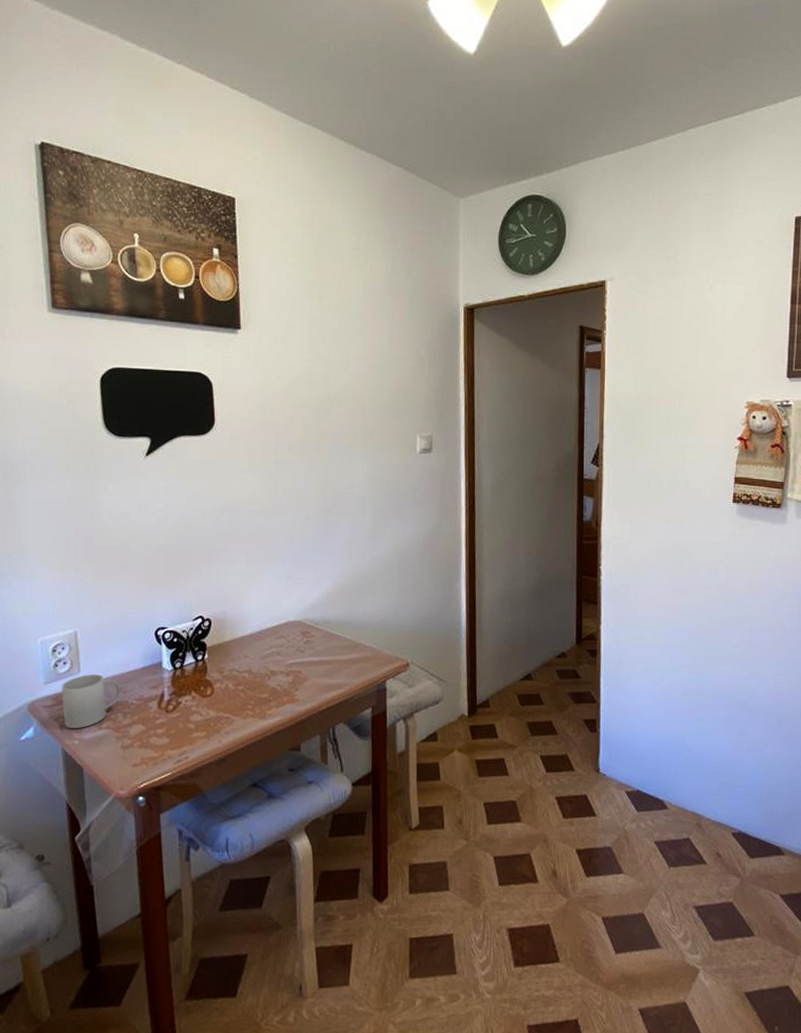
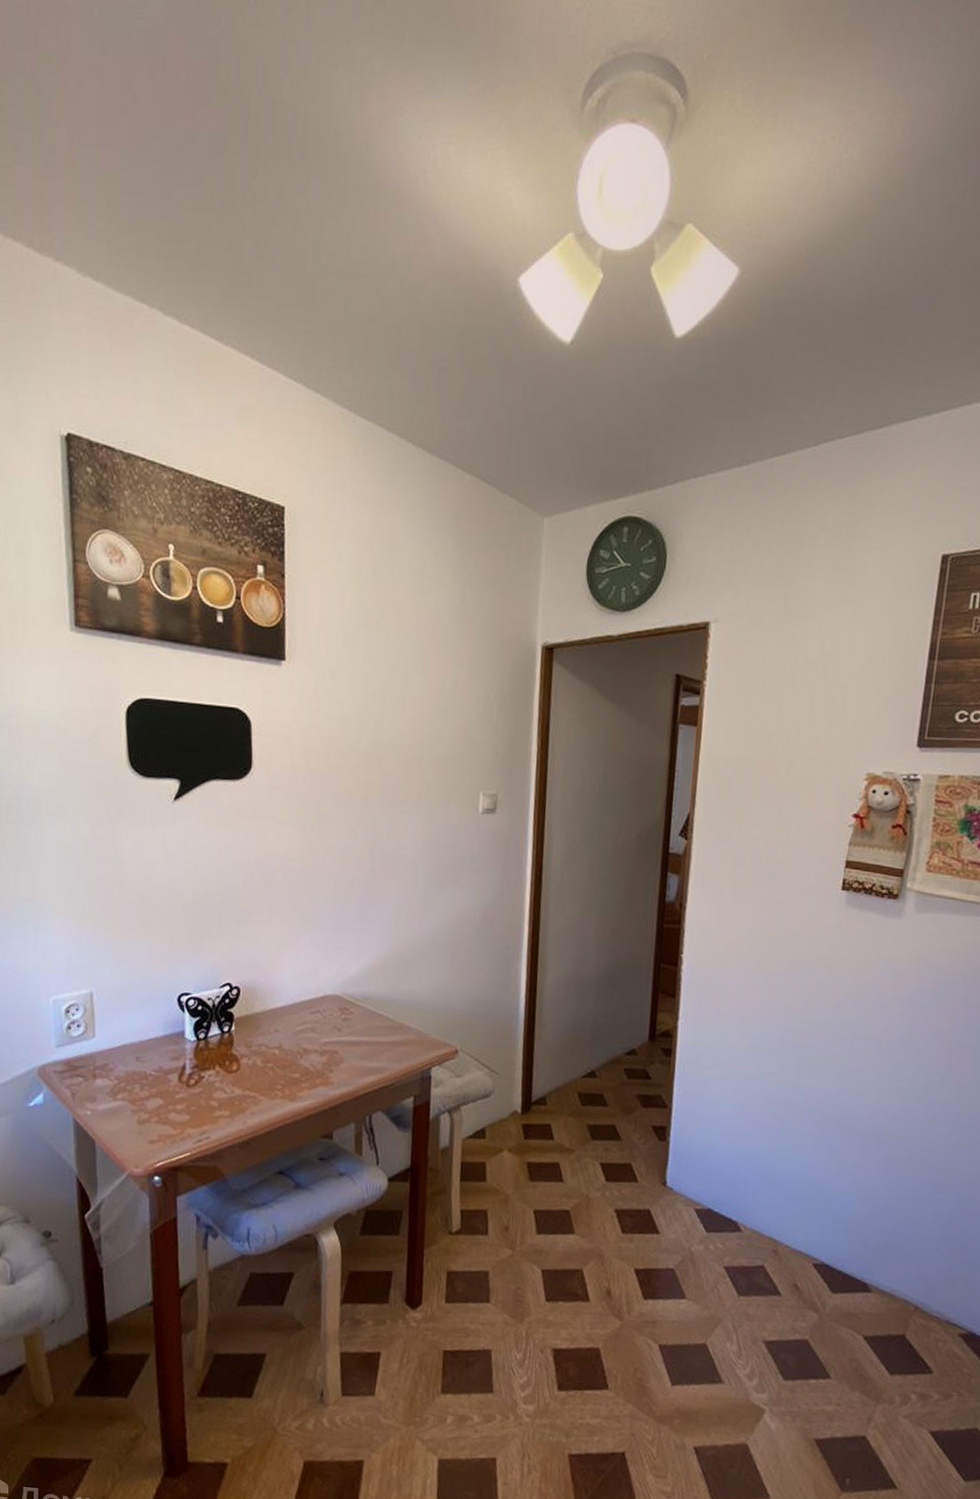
mug: present [61,674,121,729] -> none [74,1039,139,1099]

